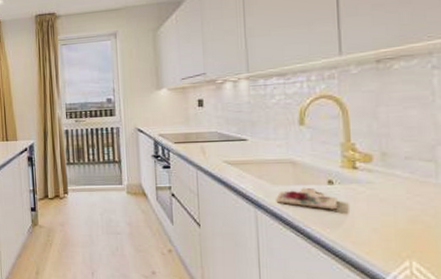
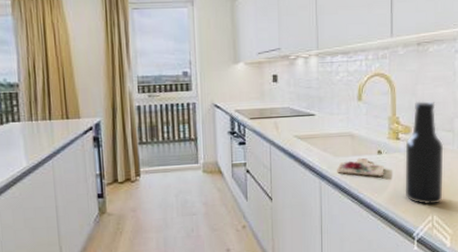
beer bottle: none [365,125,424,248] -> present [405,101,444,205]

